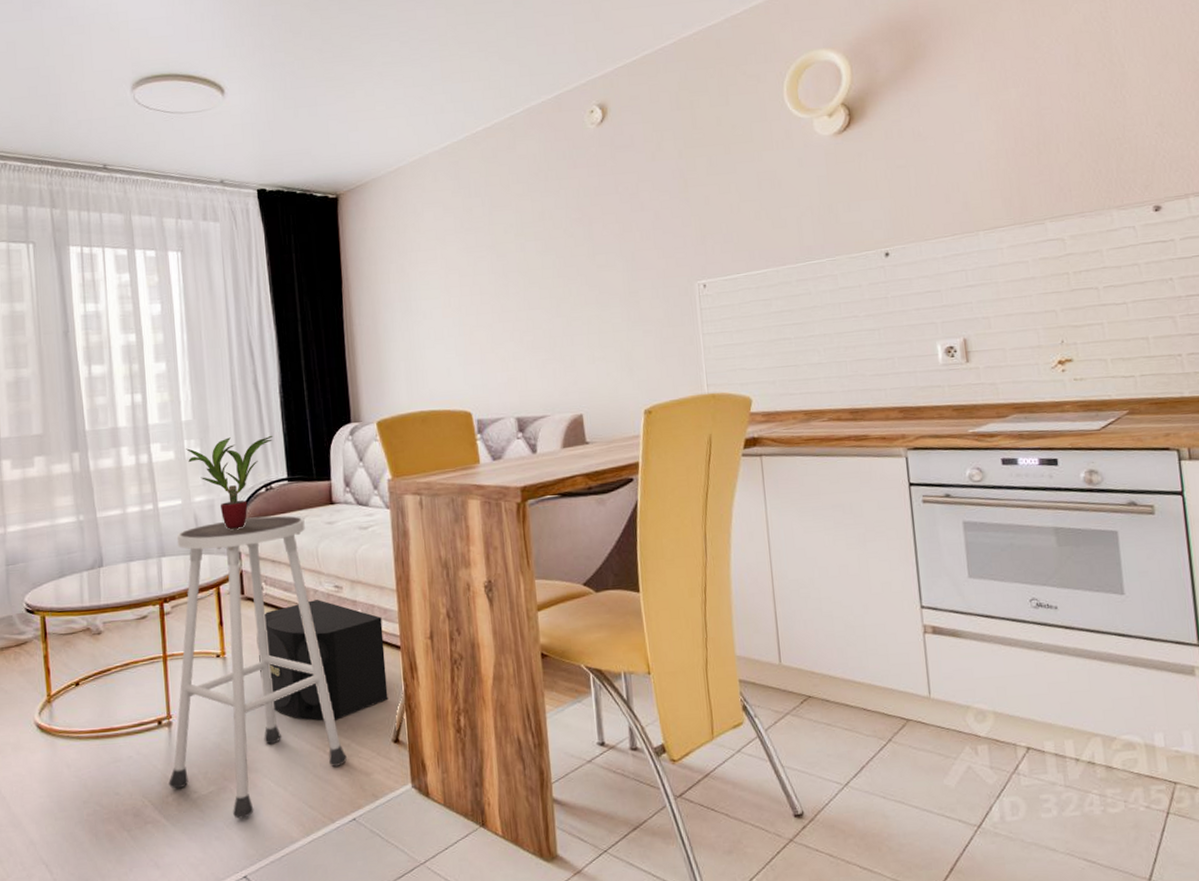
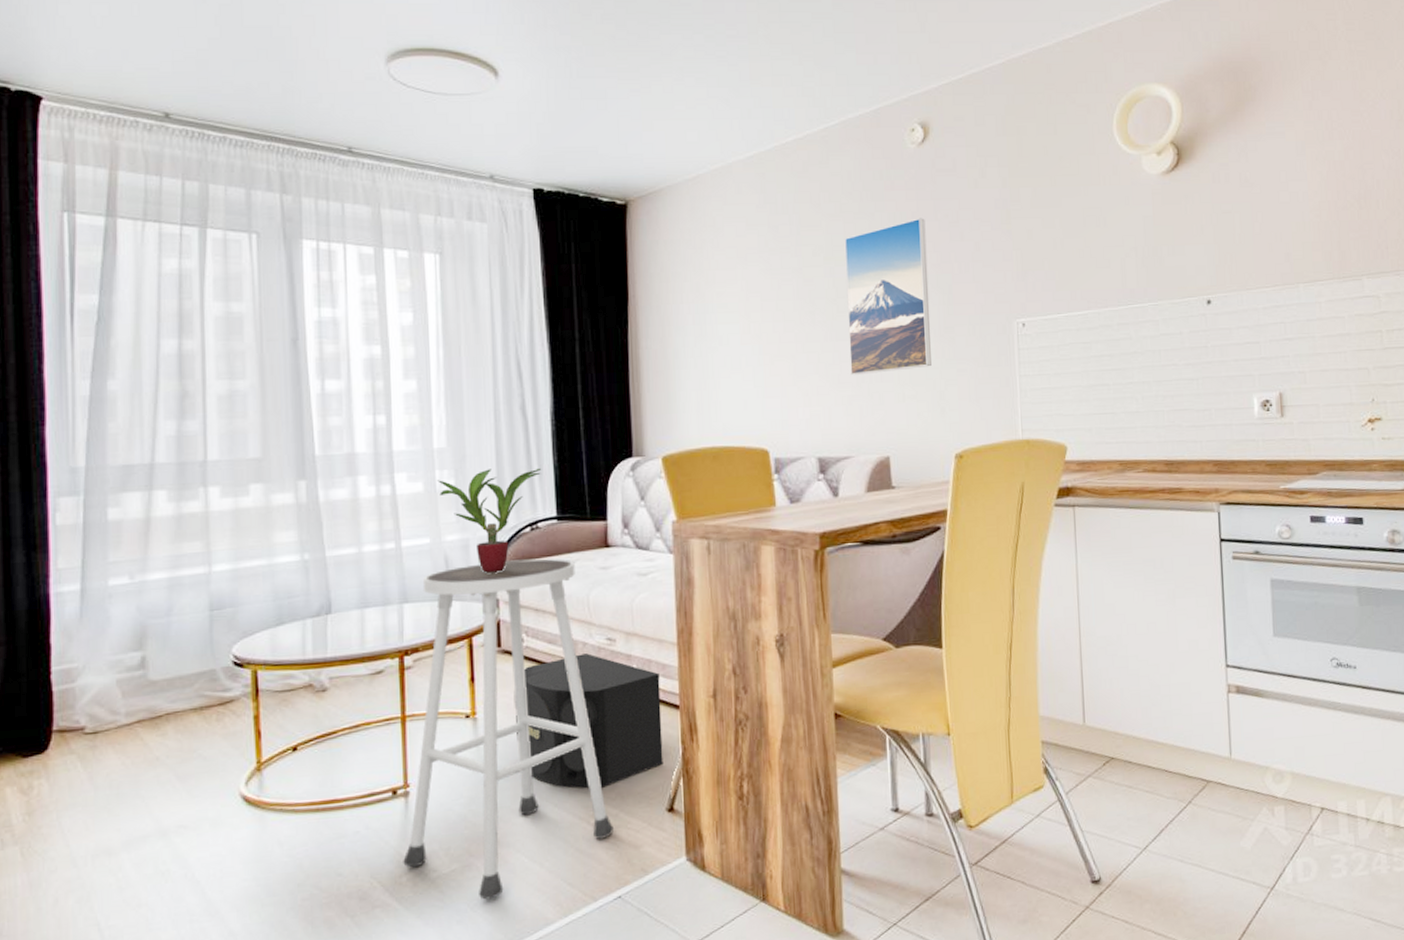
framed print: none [532,192,618,341] -> present [844,218,931,376]

